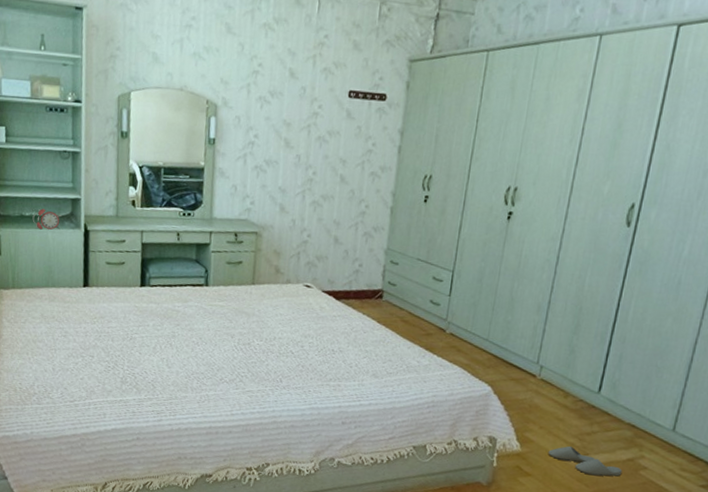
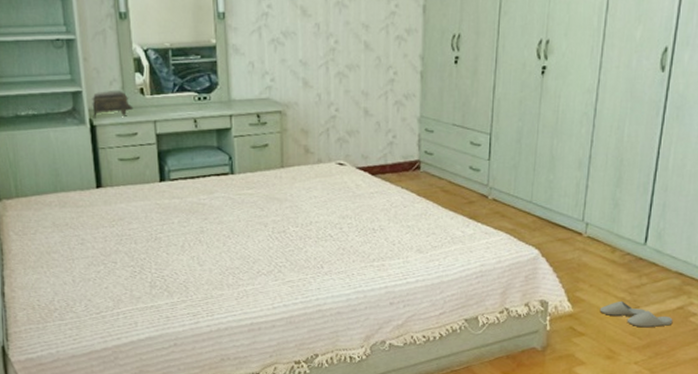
alarm clock: present [32,208,63,230] -> none [29,106,64,130]
jewelry box: none [88,200,124,225] -> present [92,90,133,117]

